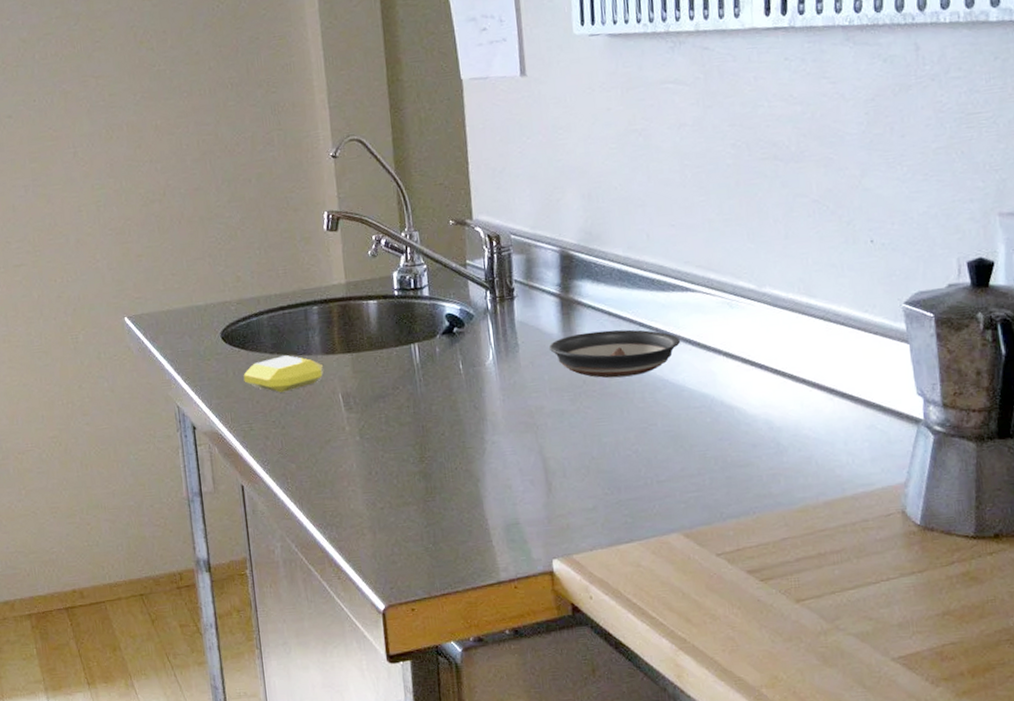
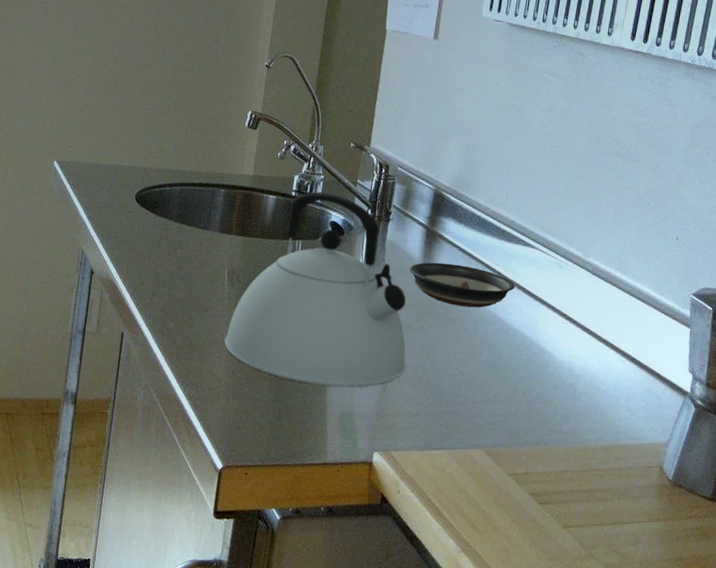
soap bar: present [243,355,324,393] -> none [146,225,218,258]
kettle: none [355,283,569,499] -> present [224,192,407,387]

